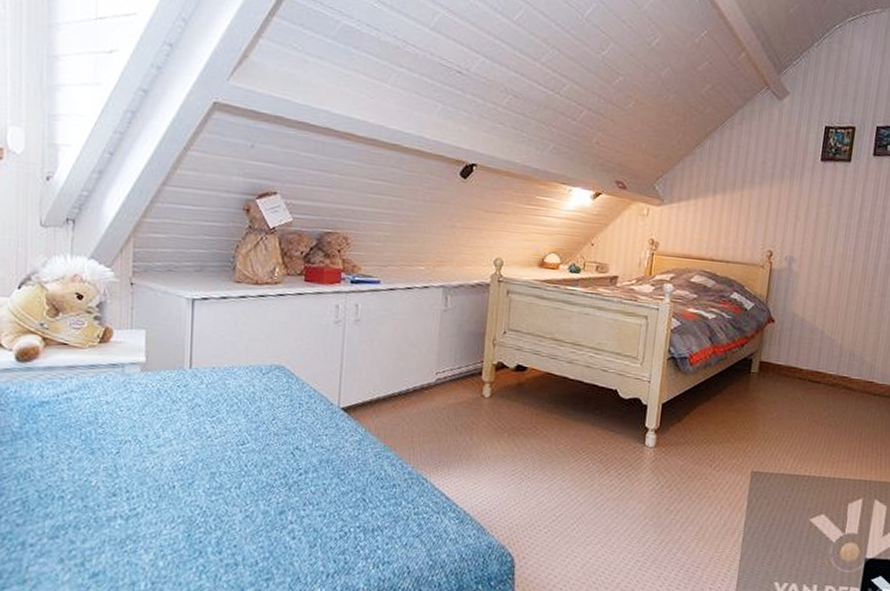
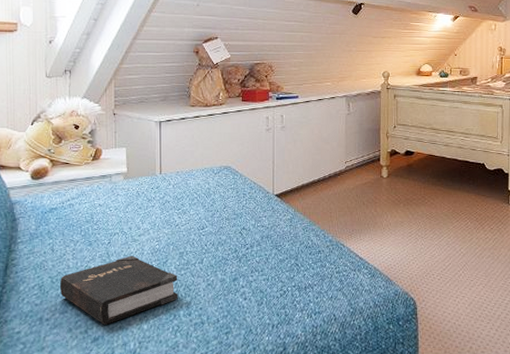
hardback book: none [49,471,207,557] -> present [59,255,178,325]

